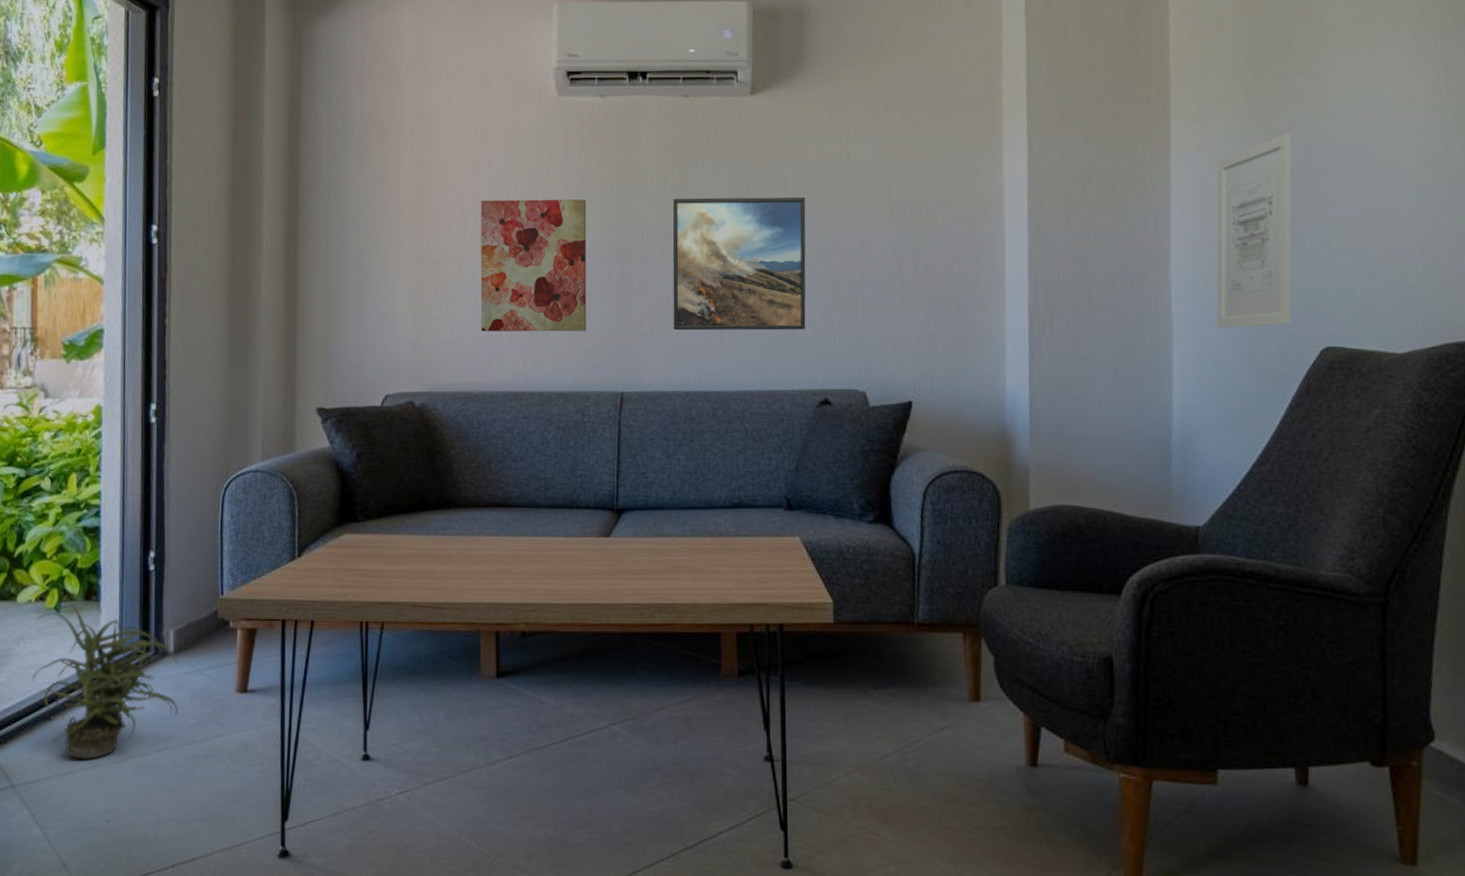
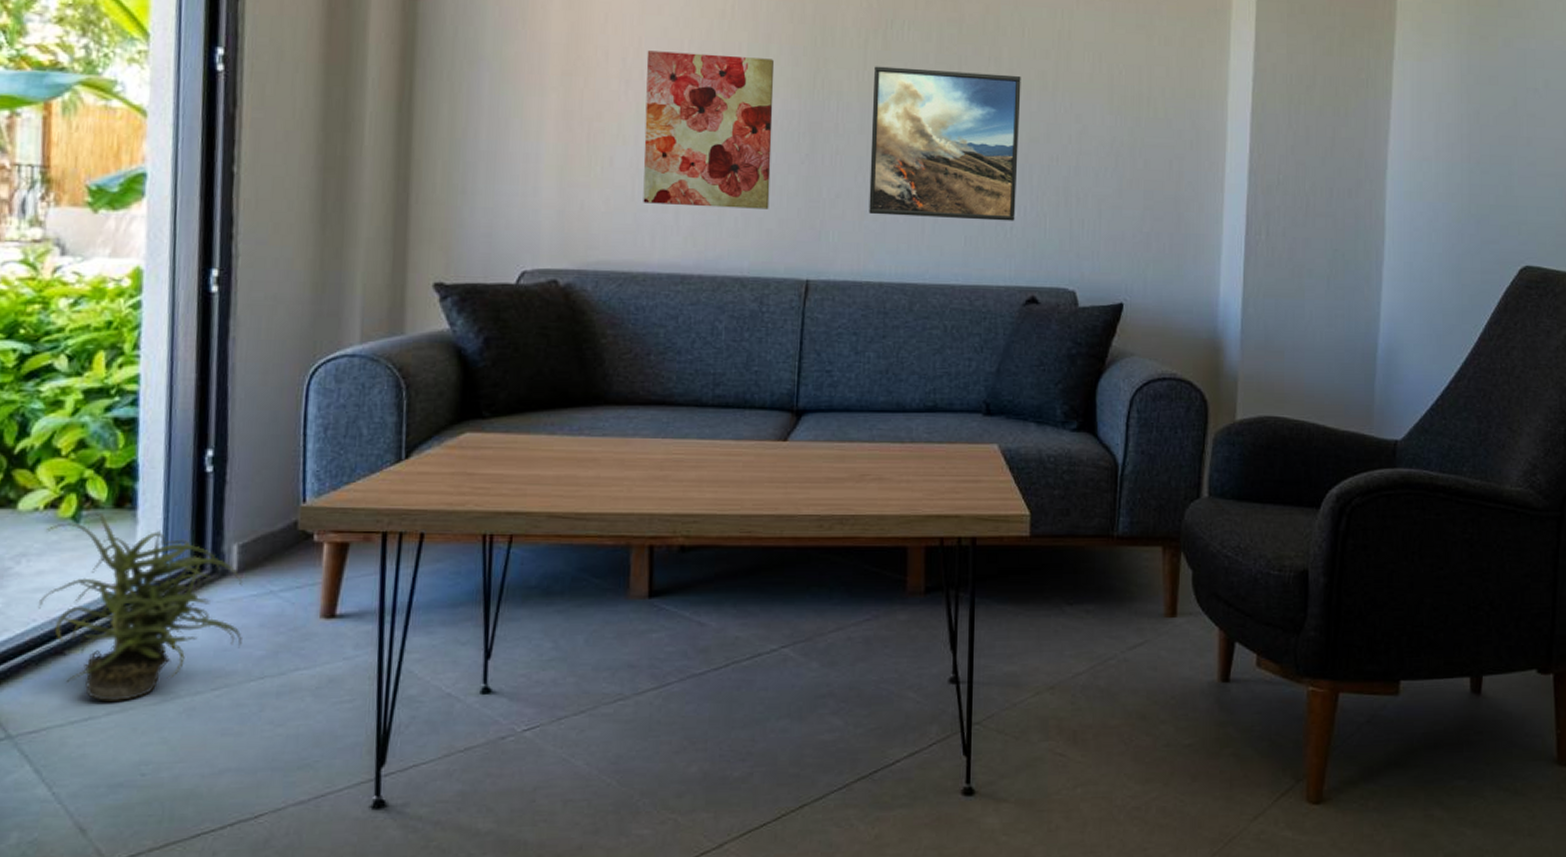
wall art: present [1216,133,1292,328] -> none [1426,49,1507,243]

